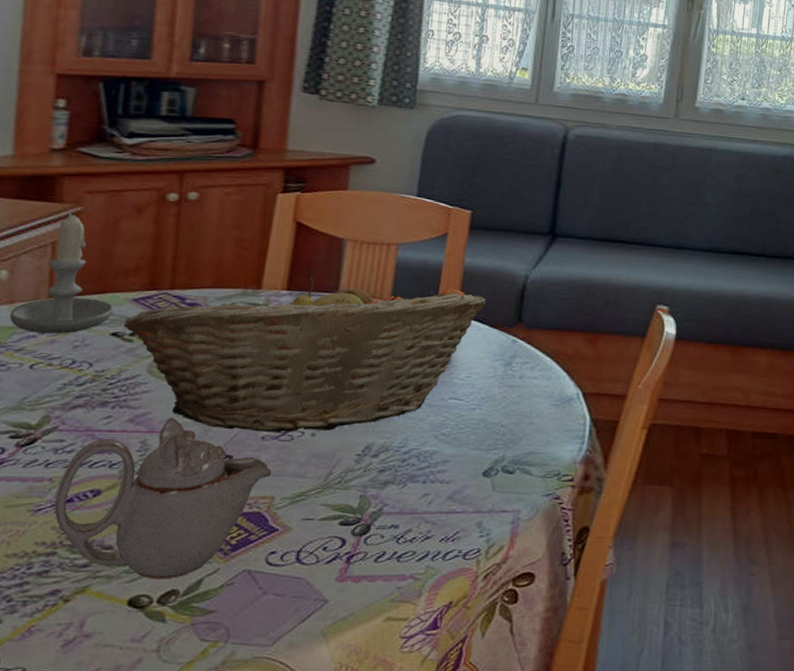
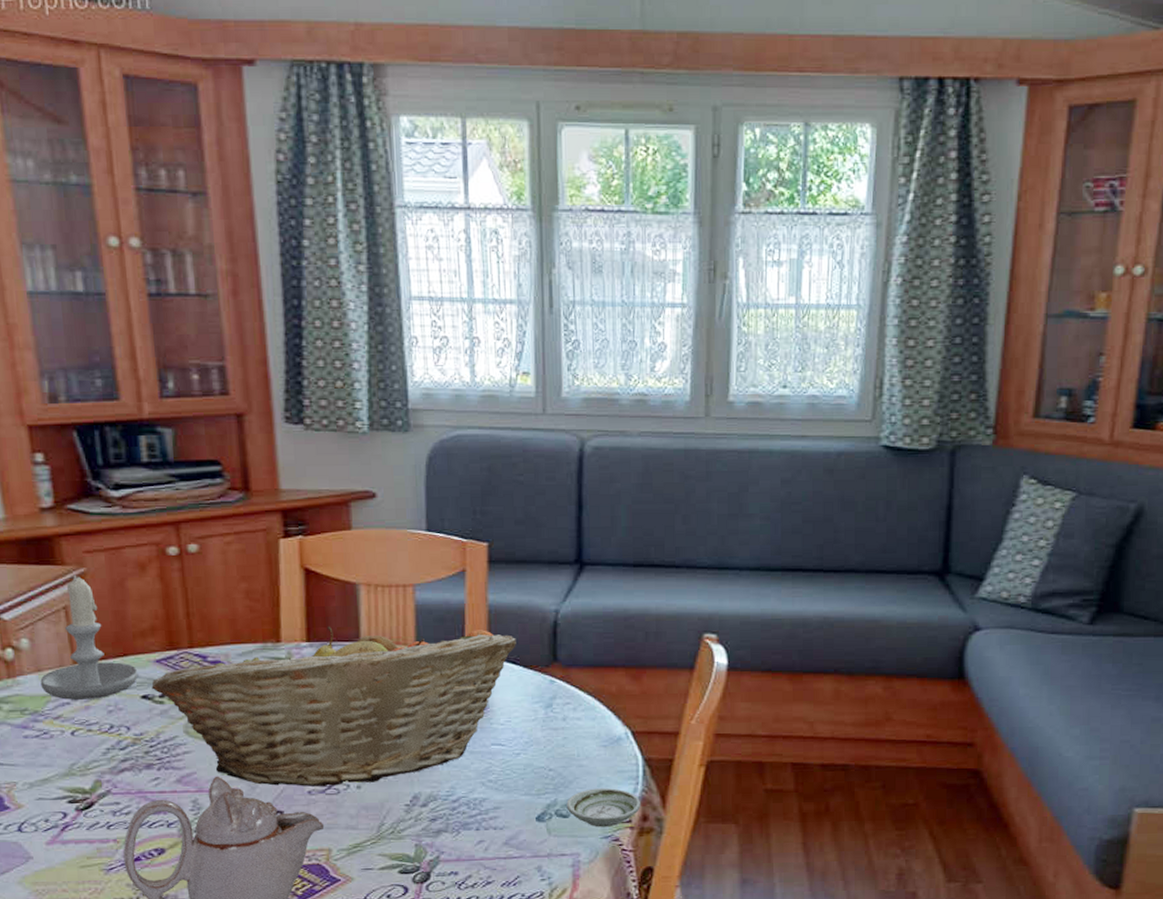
saucer: none [513,446,584,485] -> present [566,788,640,828]

